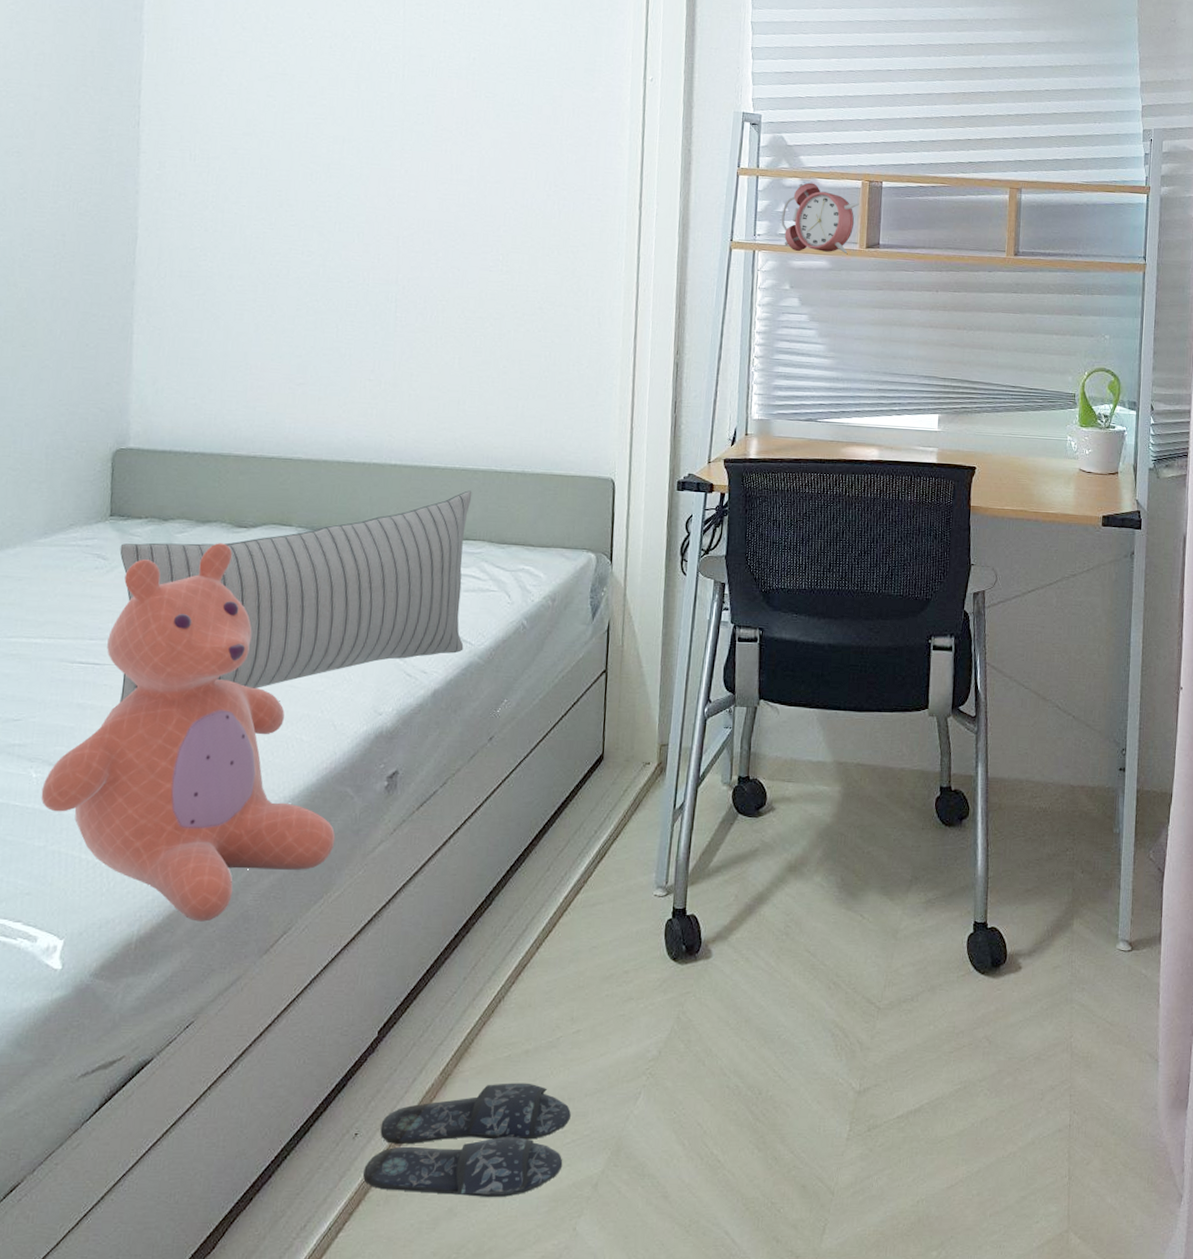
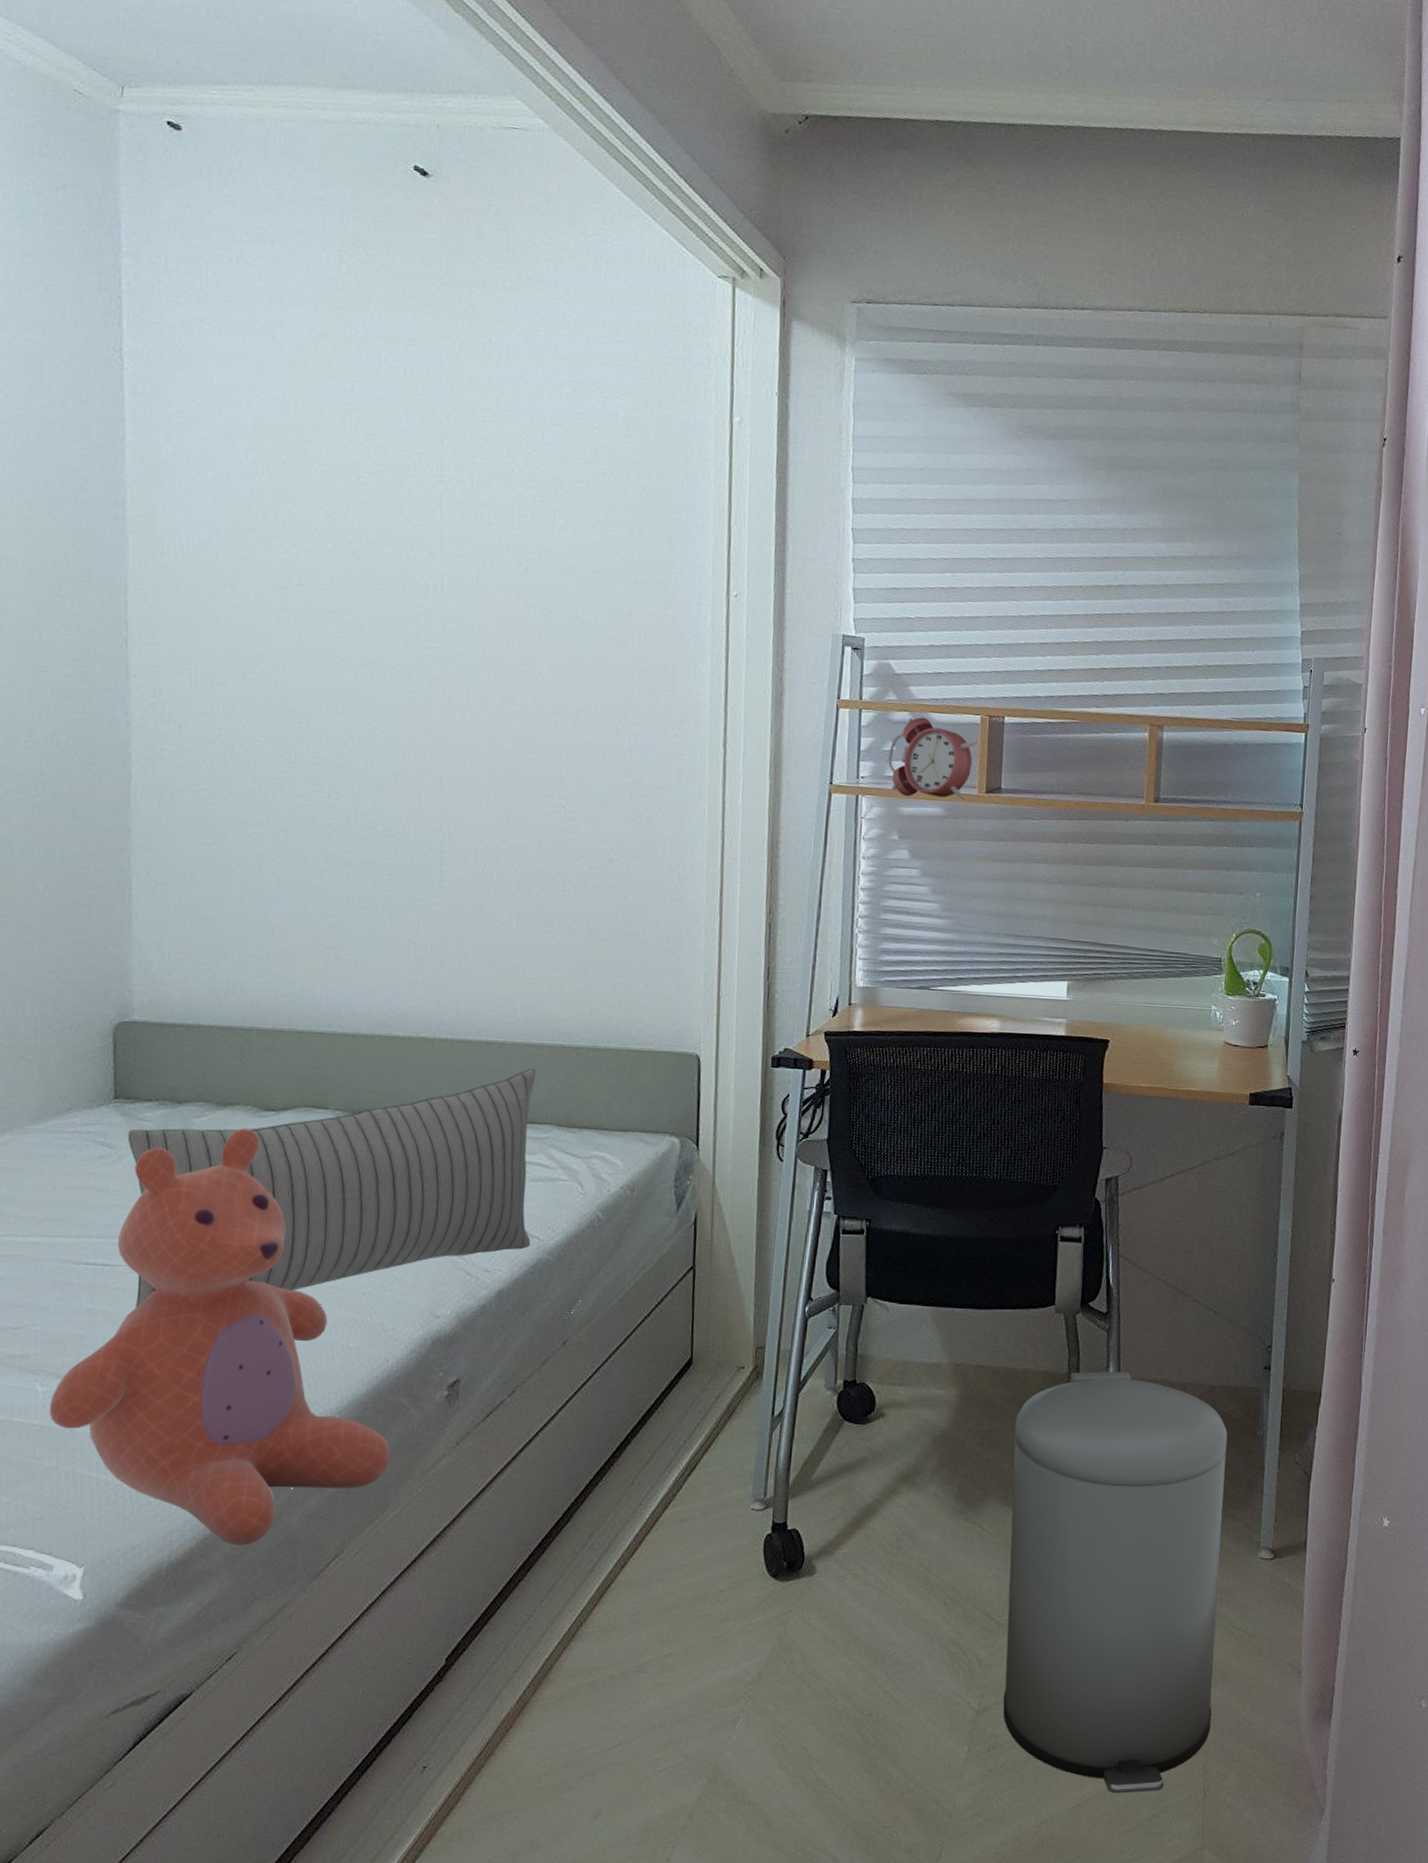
slippers: present [363,1083,571,1197] -> none [434,1709,663,1829]
pedal bin: none [882,770,1087,1175] -> present [1003,1371,1228,1794]

